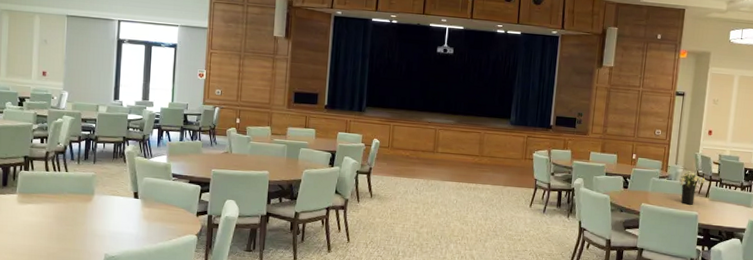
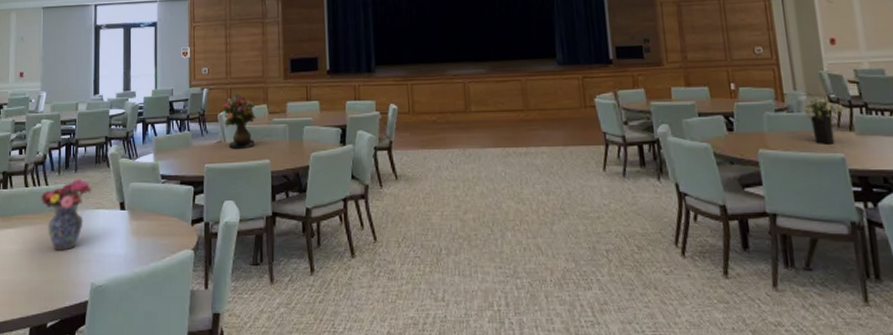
flower arrangement: none [61,169,109,226] -> present [41,178,92,251]
bouquet: none [231,113,260,161] -> present [222,92,256,150]

